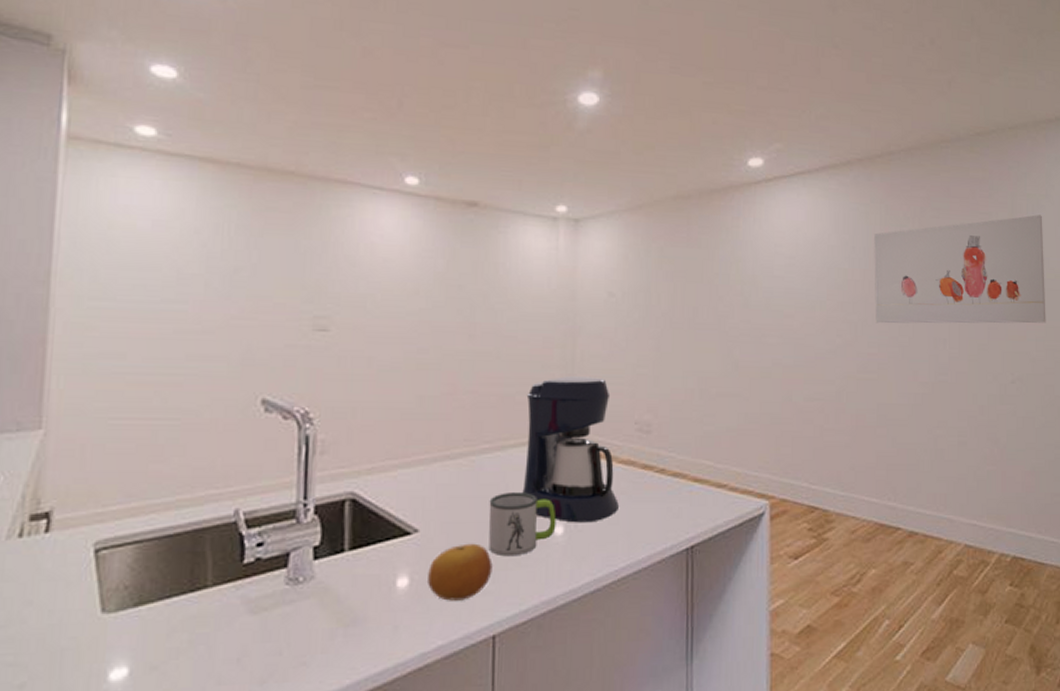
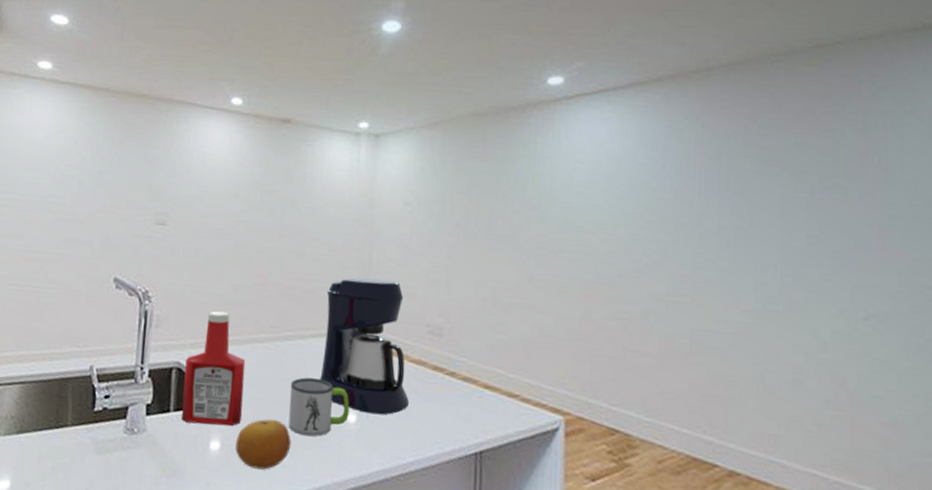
ketchup bottle: none [359,428,436,561] -> present [181,311,246,426]
wall art: present [874,215,1046,324] -> none [687,133,912,255]

